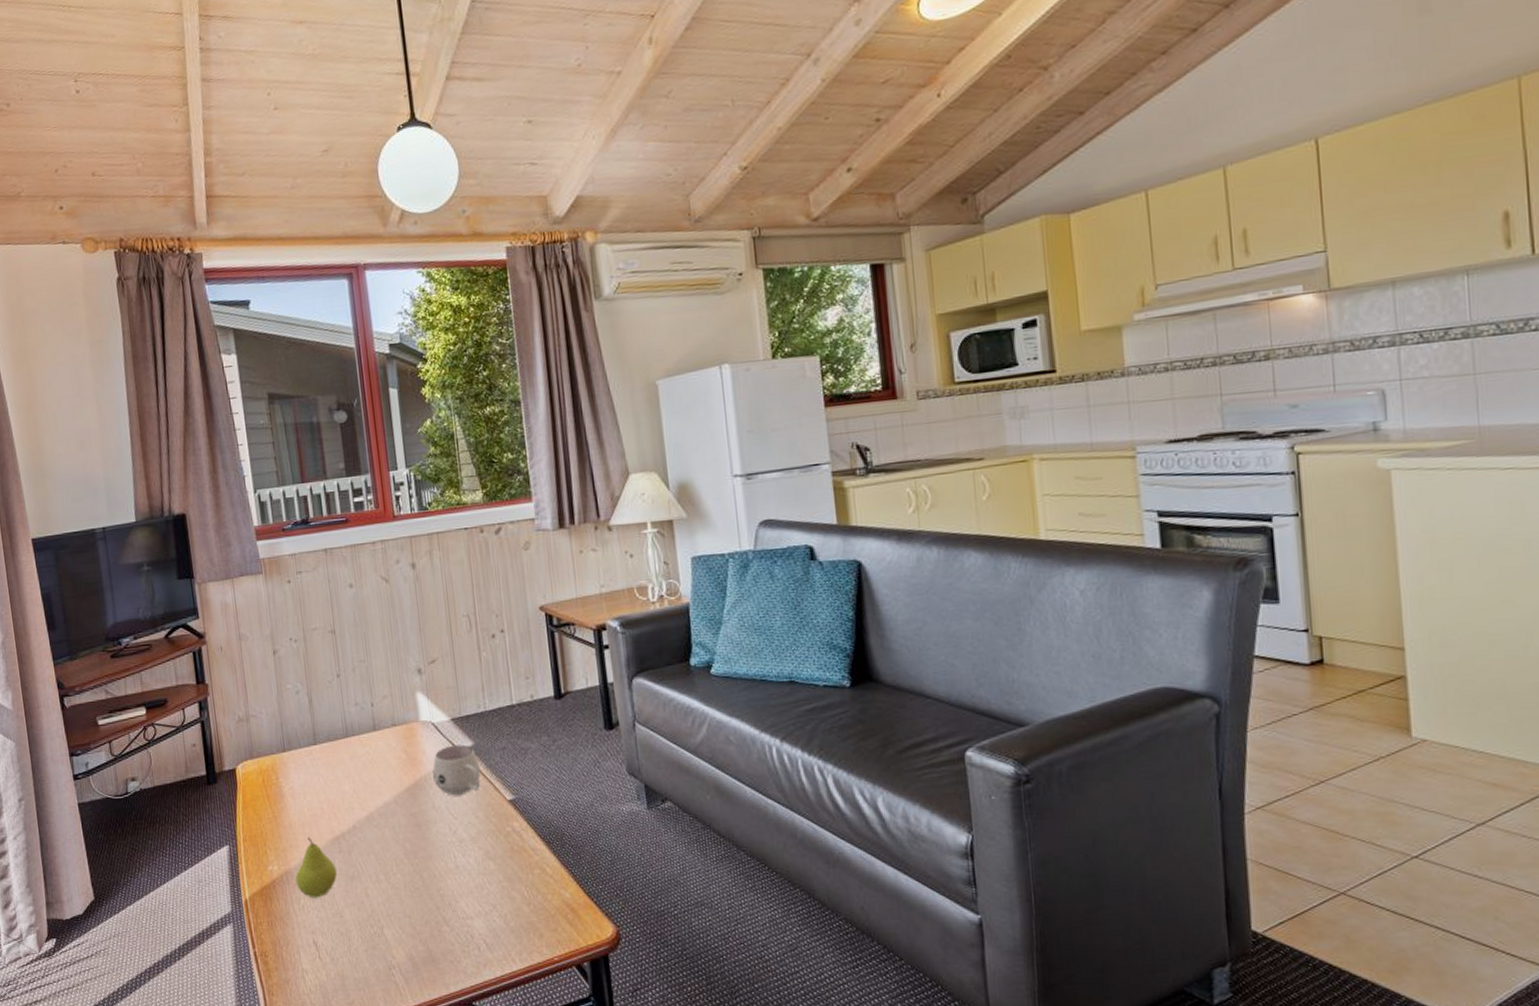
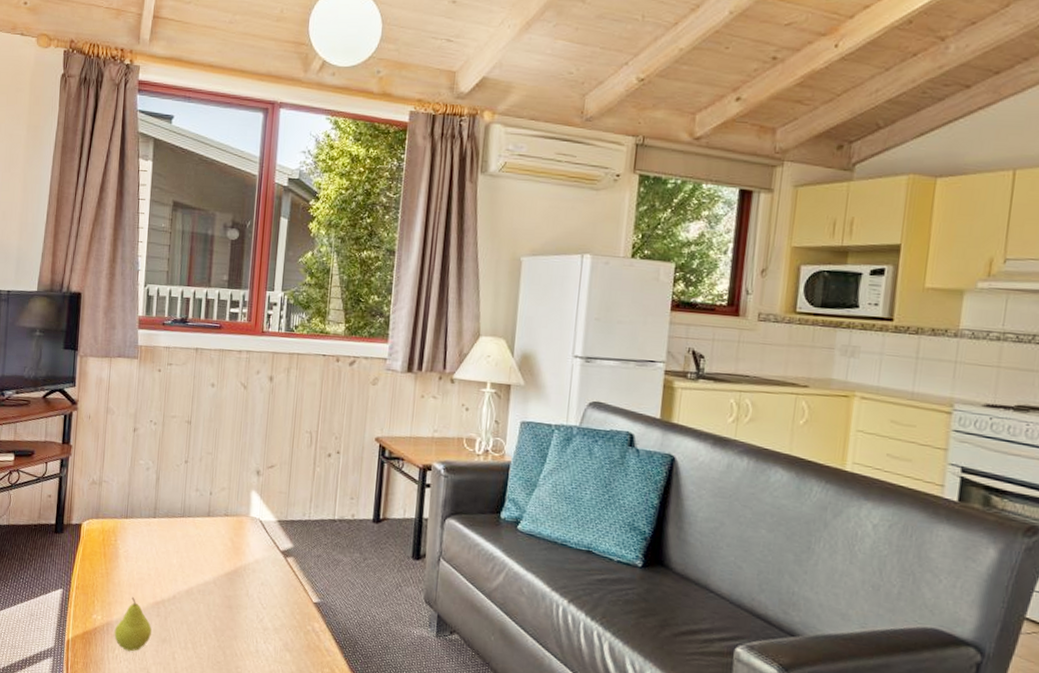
mug: present [432,744,481,796] -> none [252,543,295,590]

